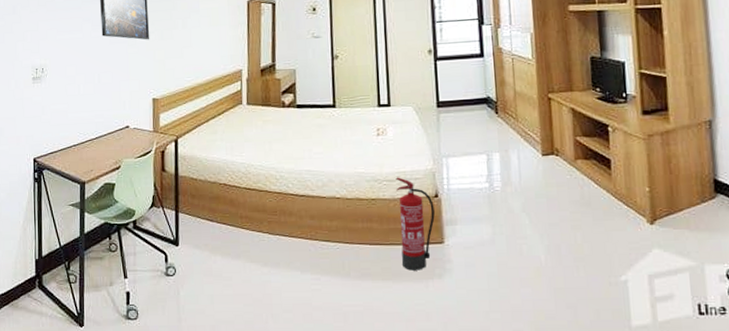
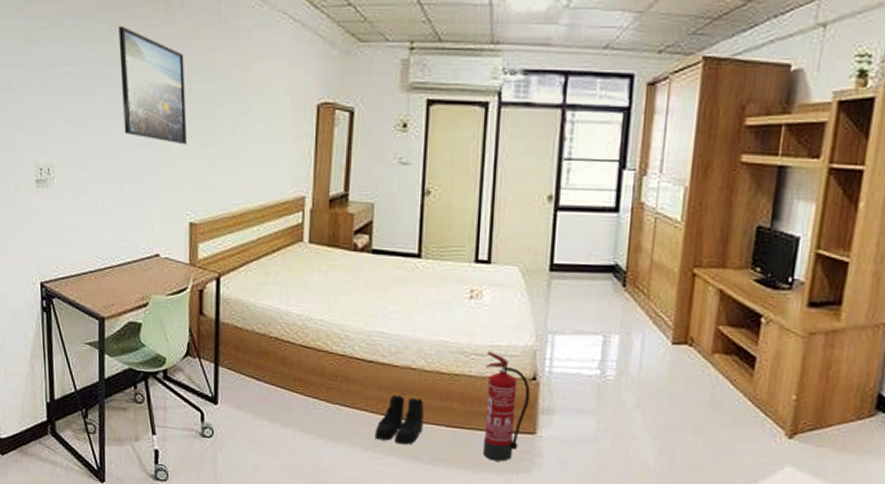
boots: none [310,221,351,265] -> present [375,394,424,445]

